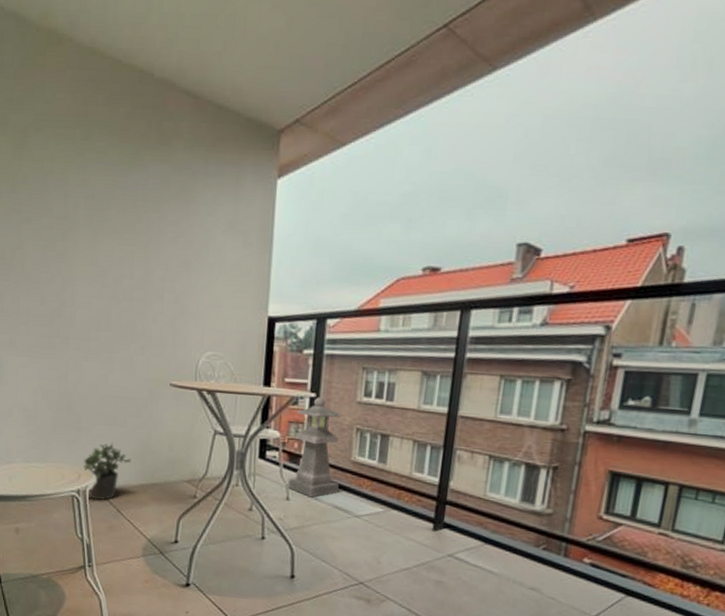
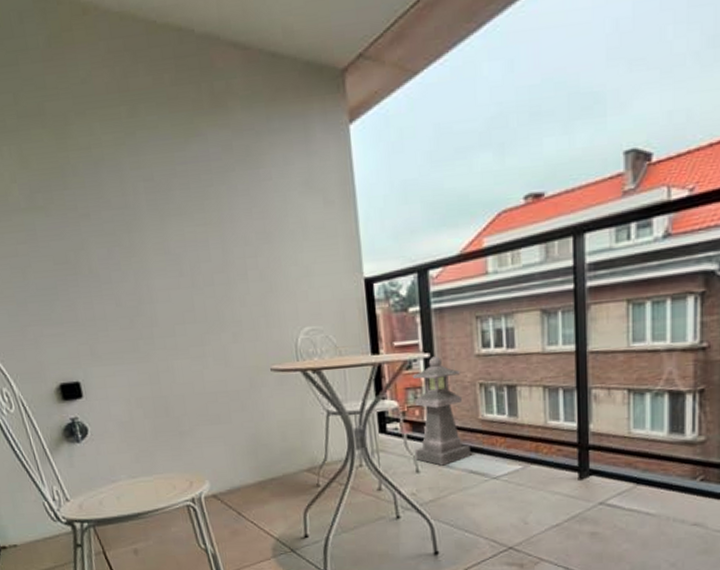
potted plant: present [83,442,131,501] -> none [193,441,244,506]

